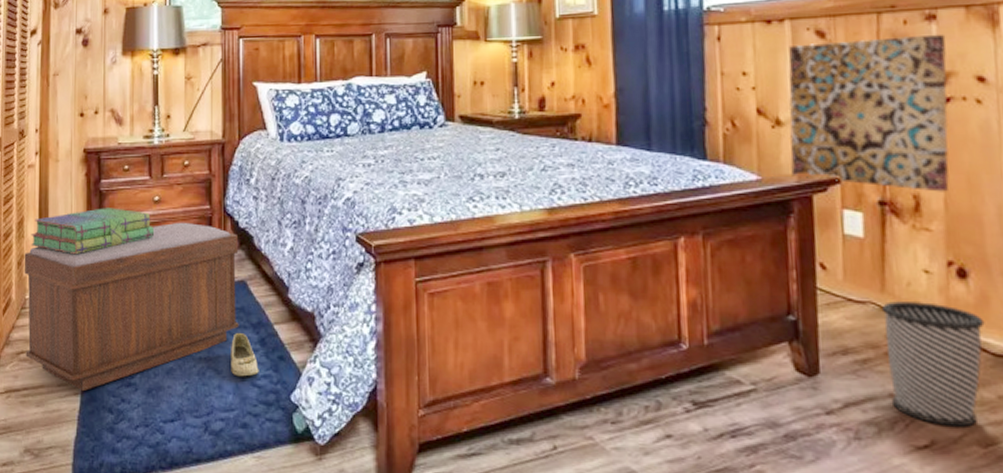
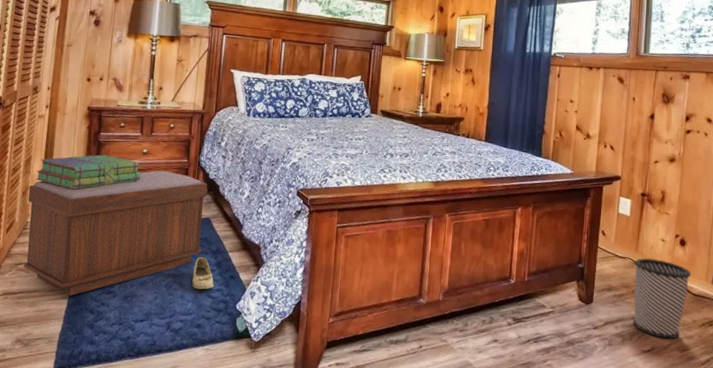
wall art: present [788,34,950,192] -> none [592,86,693,191]

